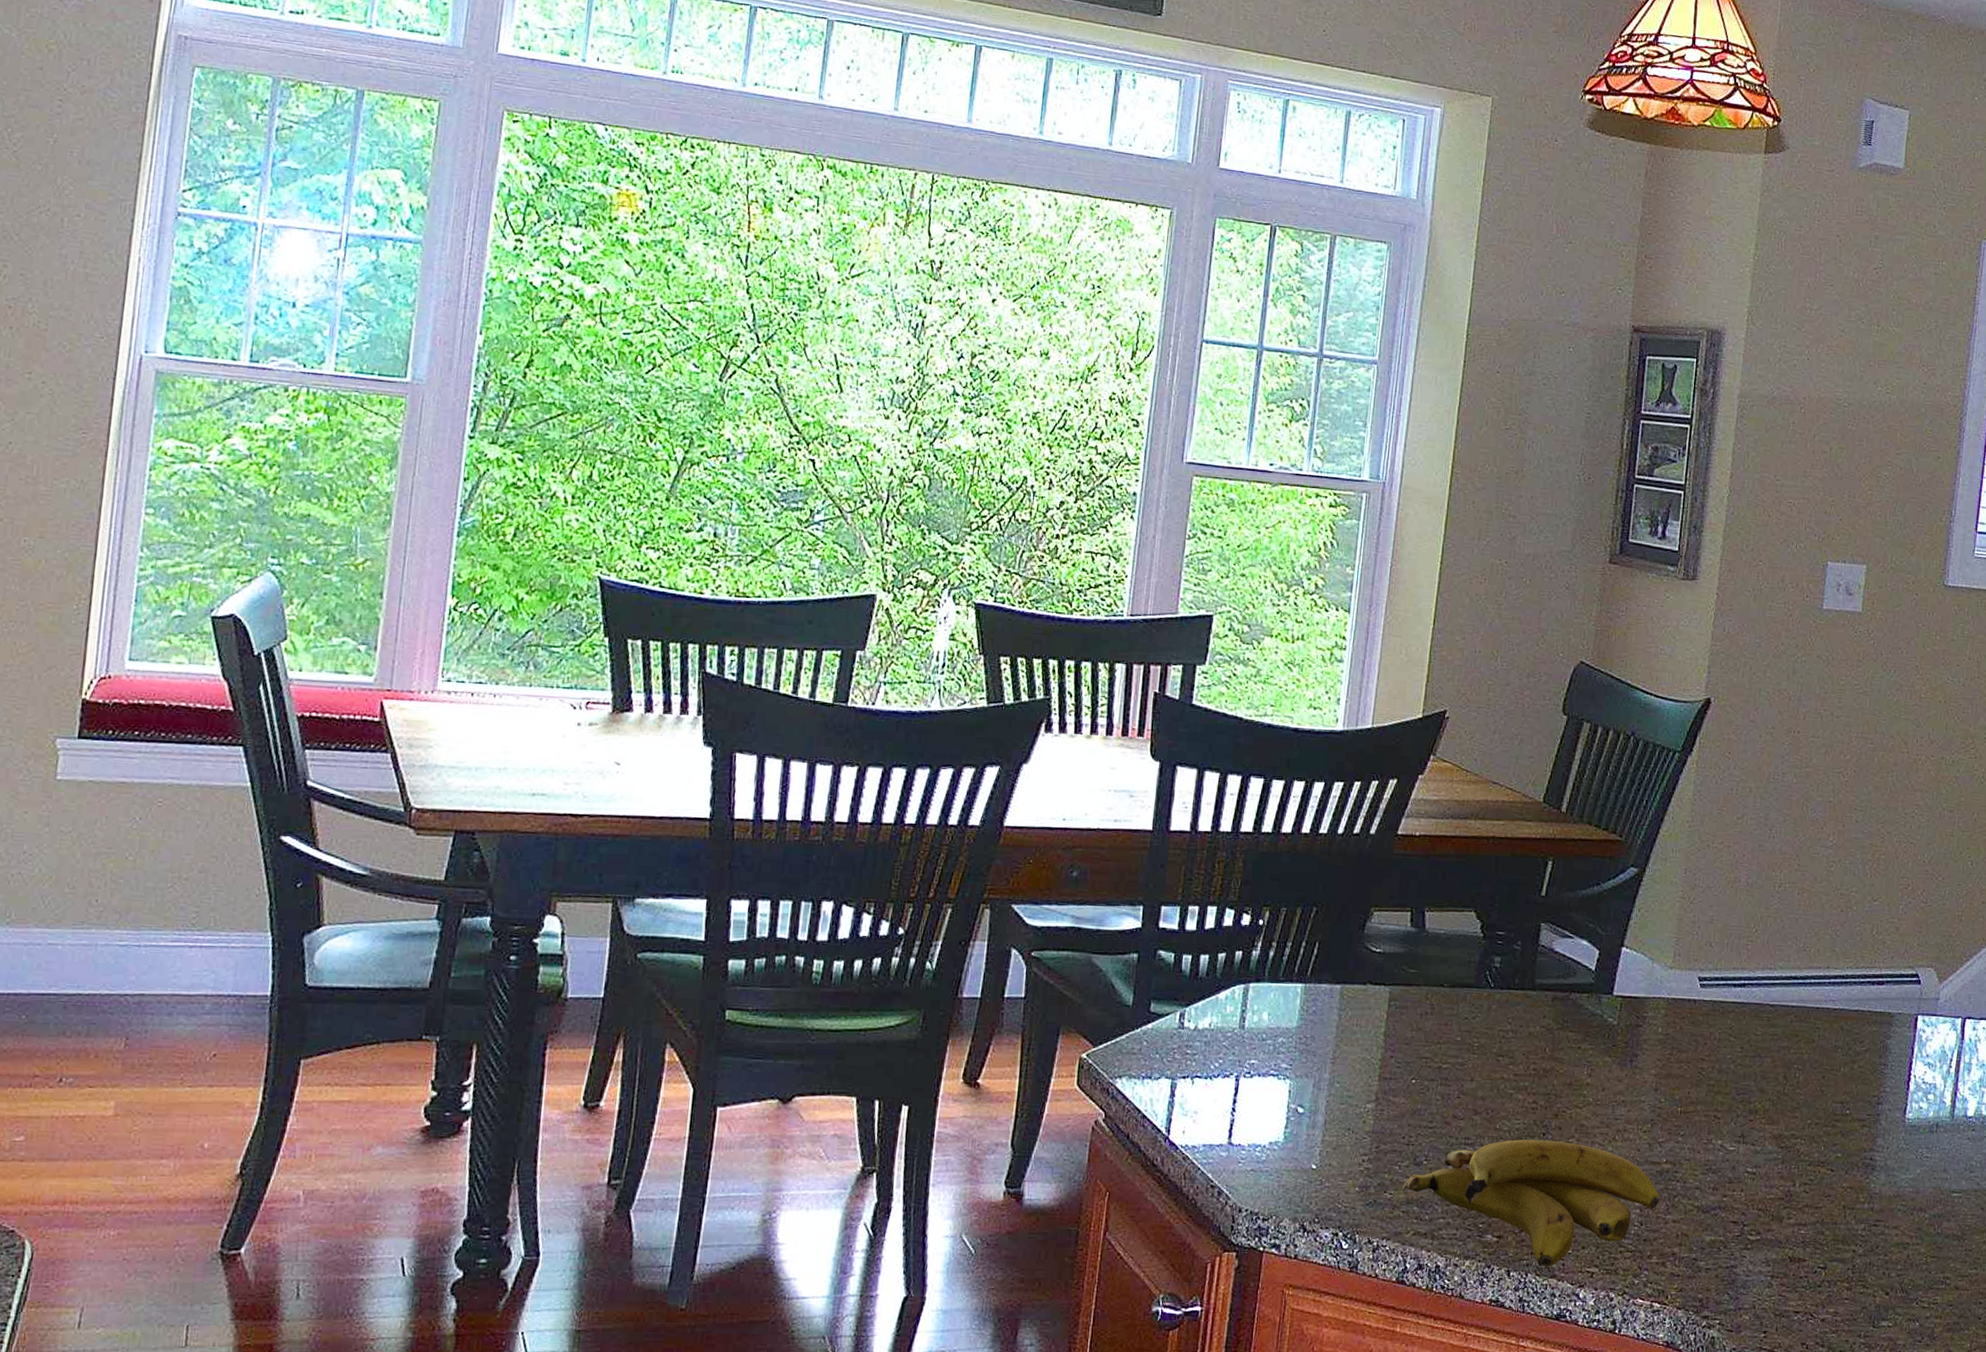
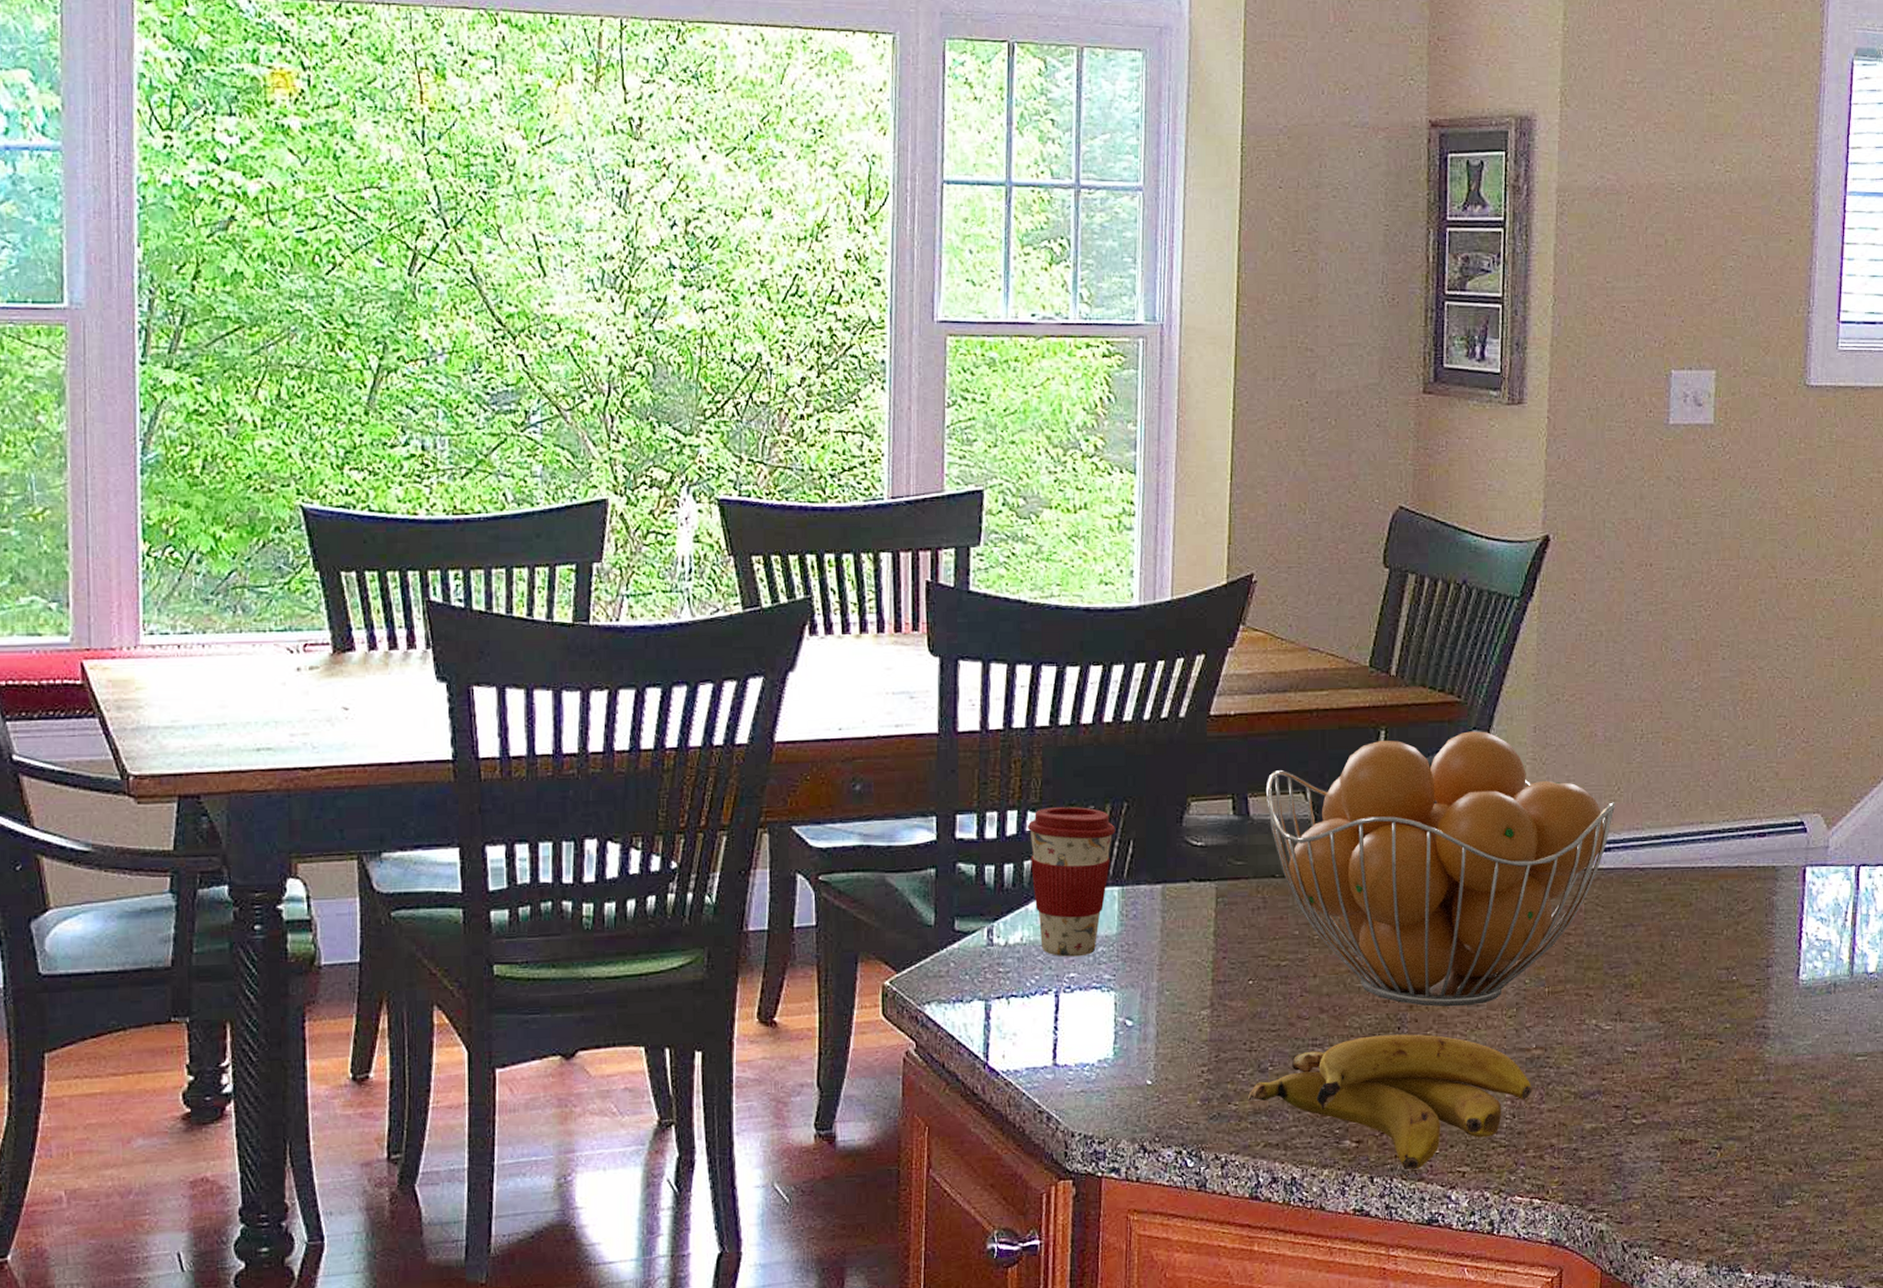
coffee cup: none [1224,906,1304,1045] -> present [1027,806,1116,957]
fruit basket: none [1441,868,1753,1119] -> present [1265,731,1616,1007]

